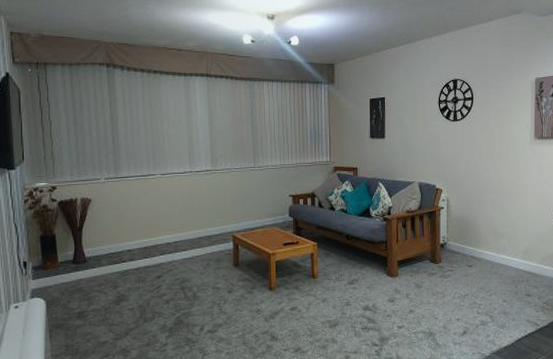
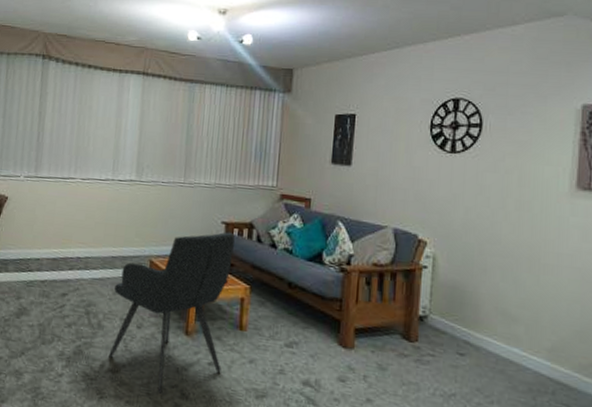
armchair: none [204,202,301,341] -> present [109,232,235,394]

